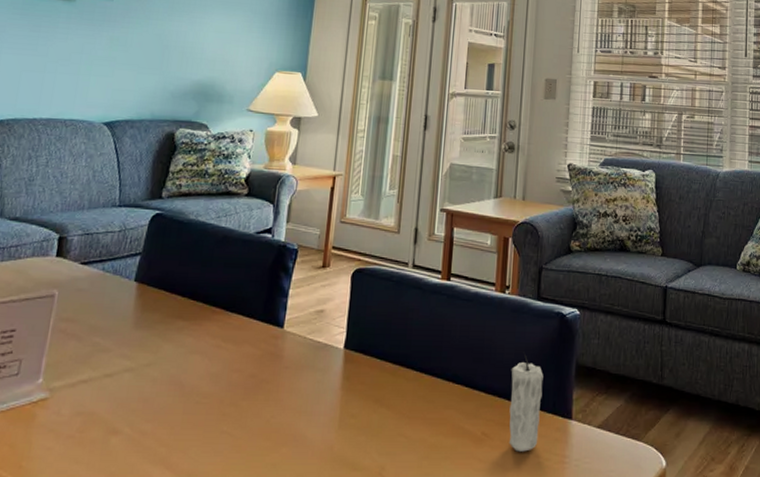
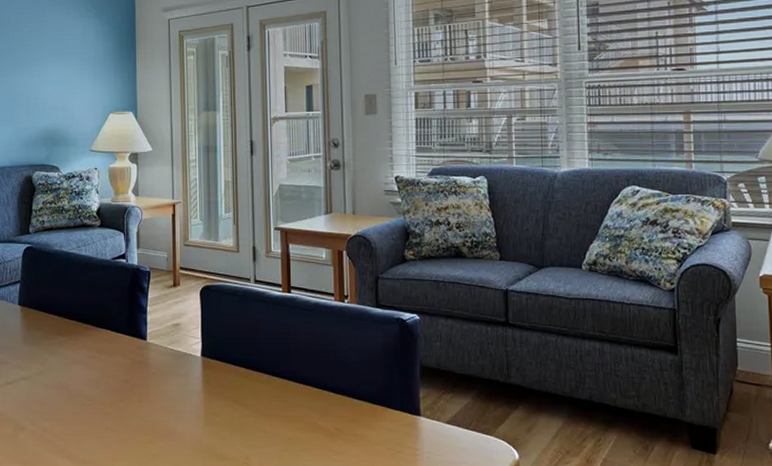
candle: present [508,354,544,452] -> none [357,358,389,445]

